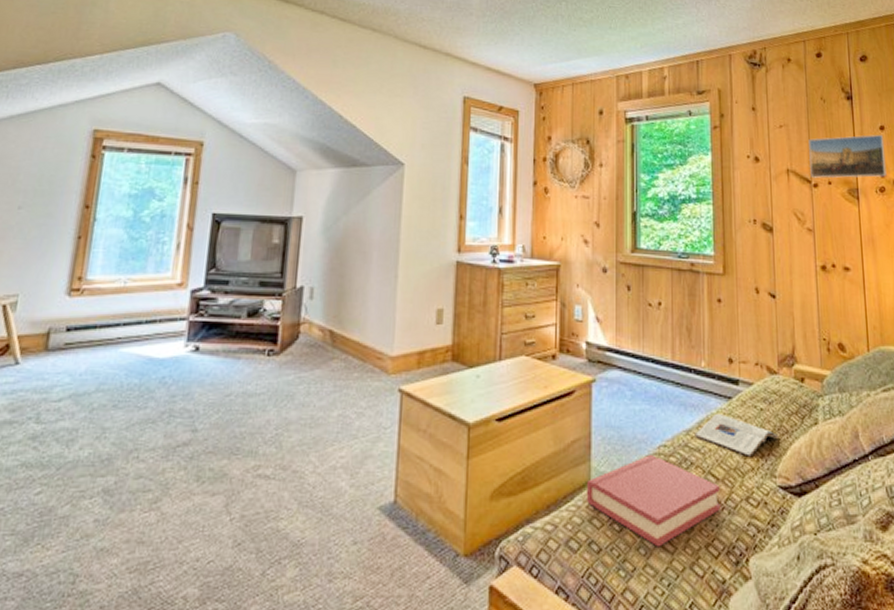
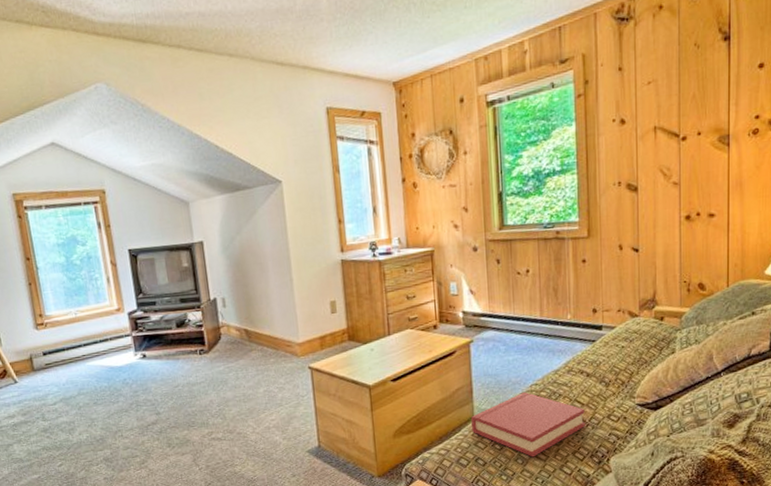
magazine: present [694,413,779,457] -> none [562,354,639,385]
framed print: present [809,134,887,178] -> none [679,72,762,131]

